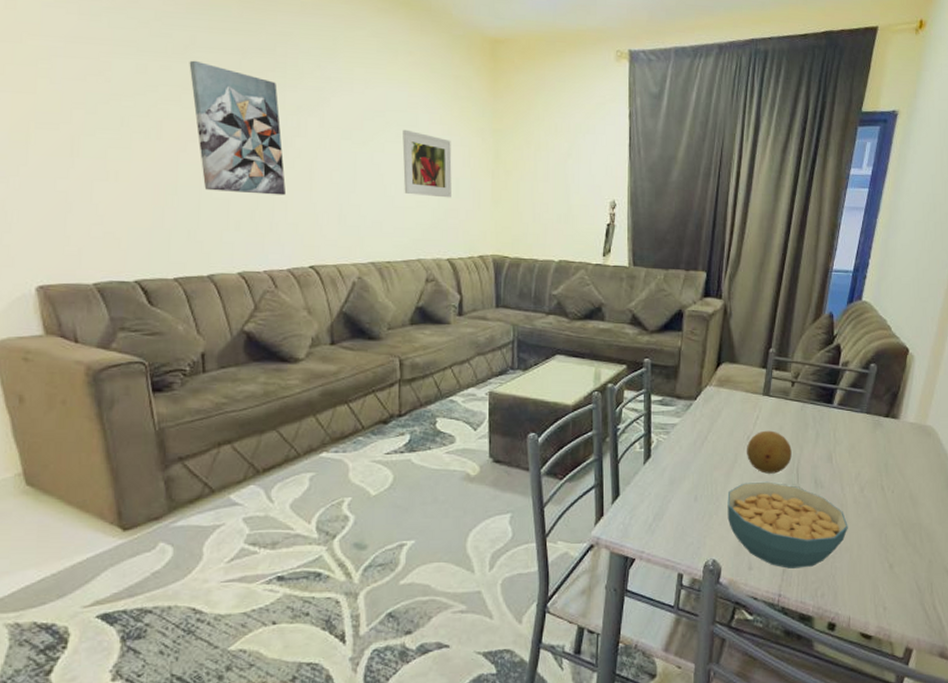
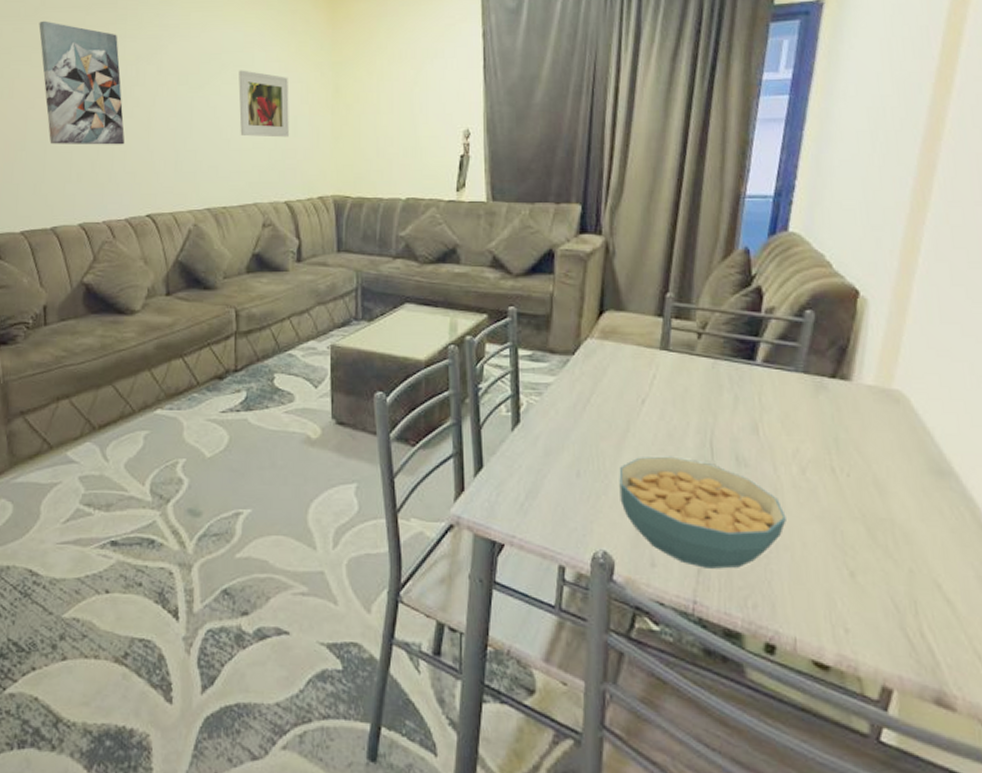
fruit: present [747,430,792,474] -> none [642,393,703,447]

